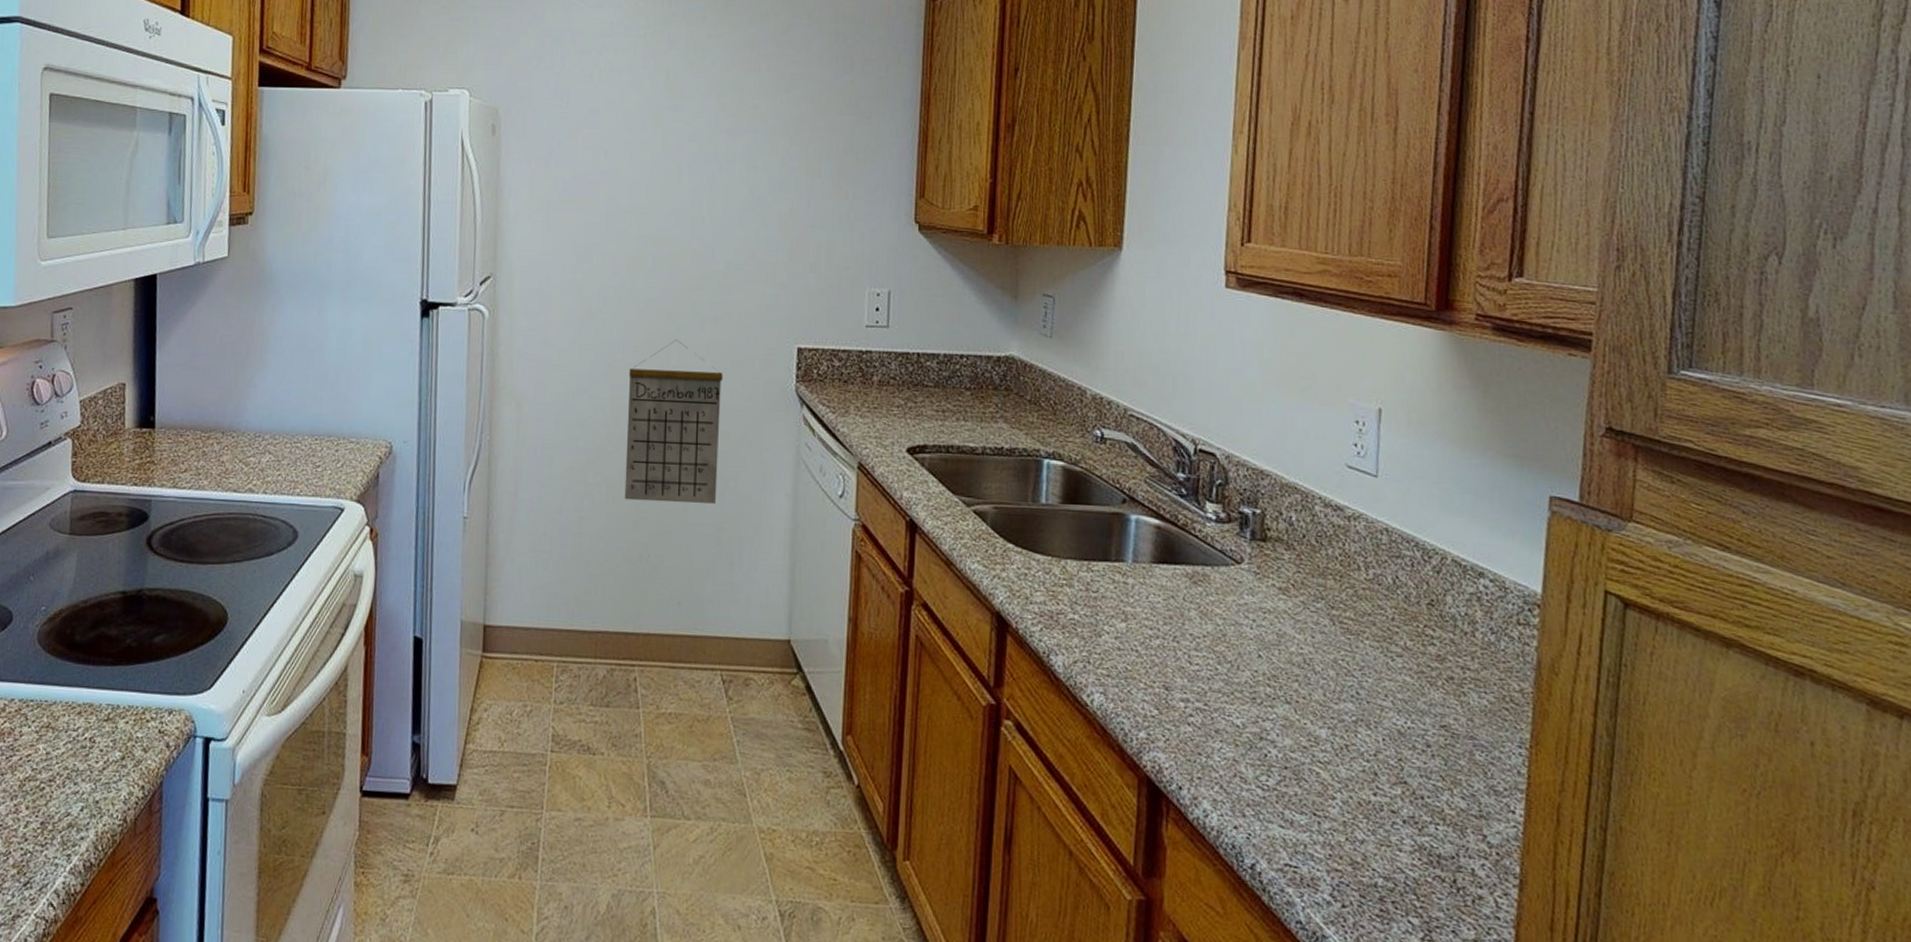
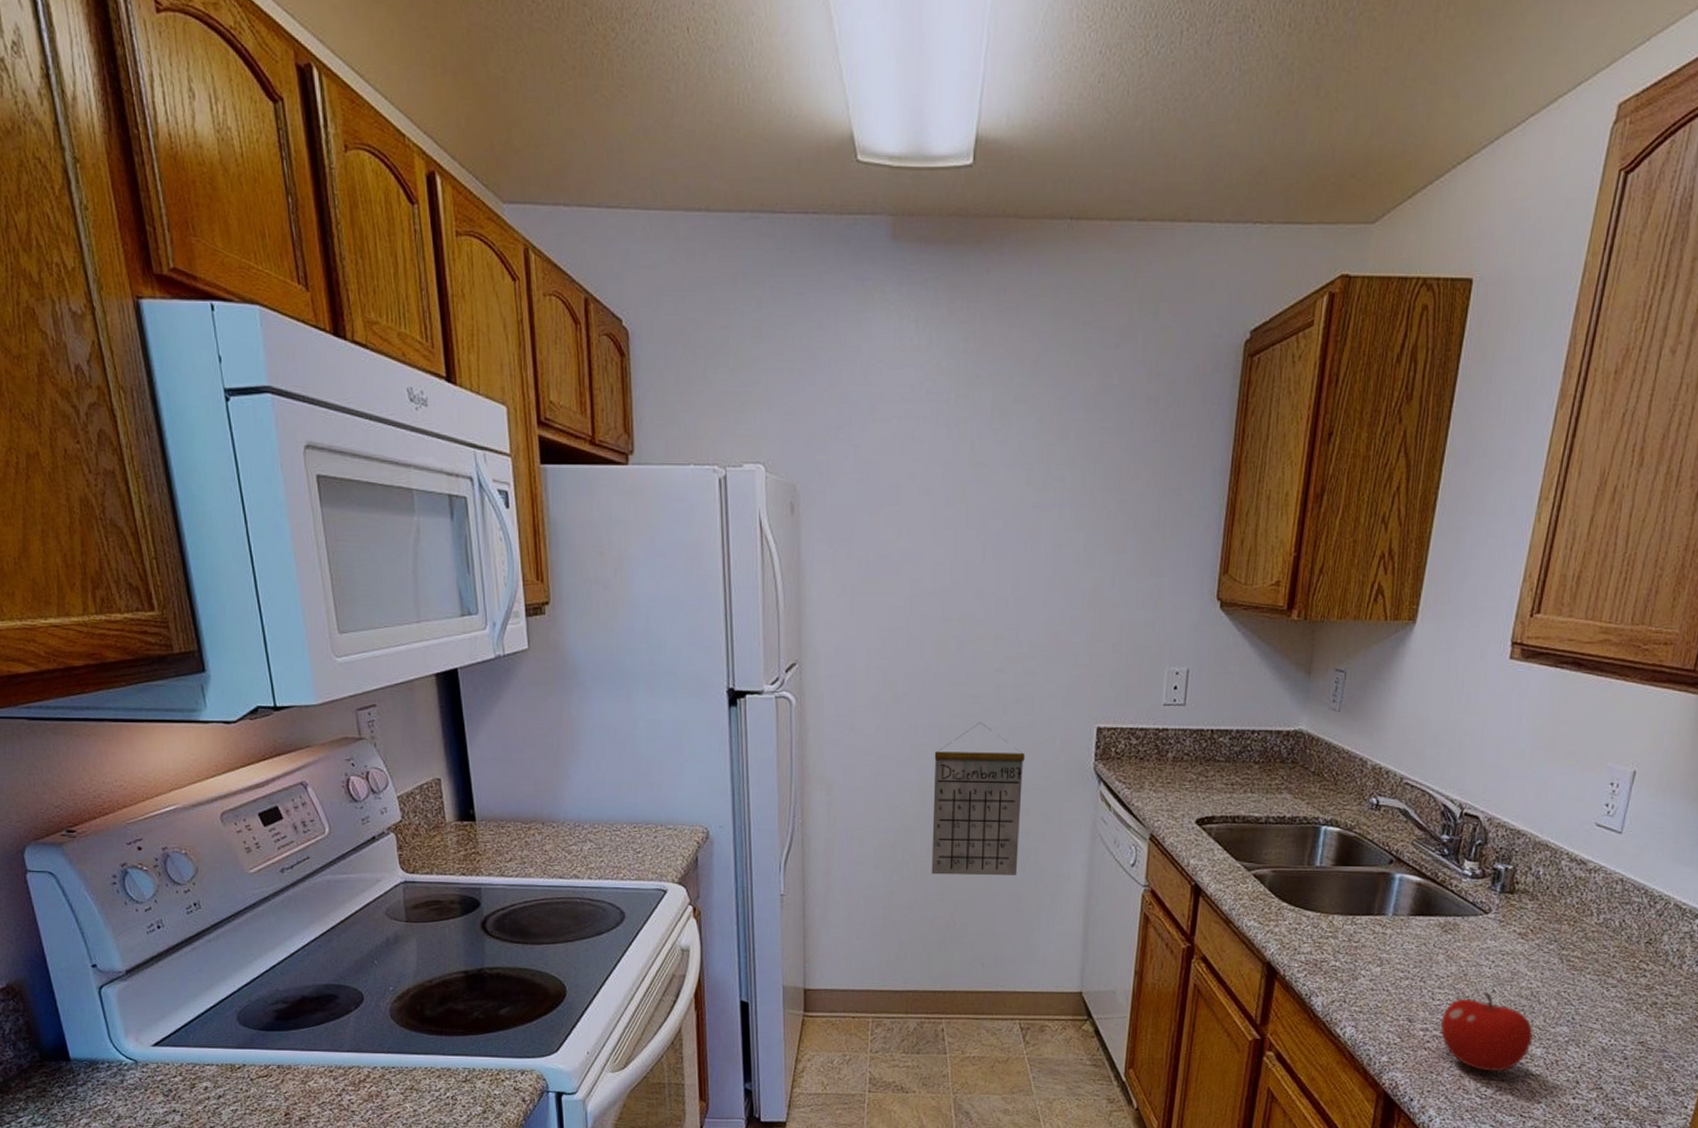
fruit: none [1202,657,1314,757] -> present [1440,992,1533,1072]

